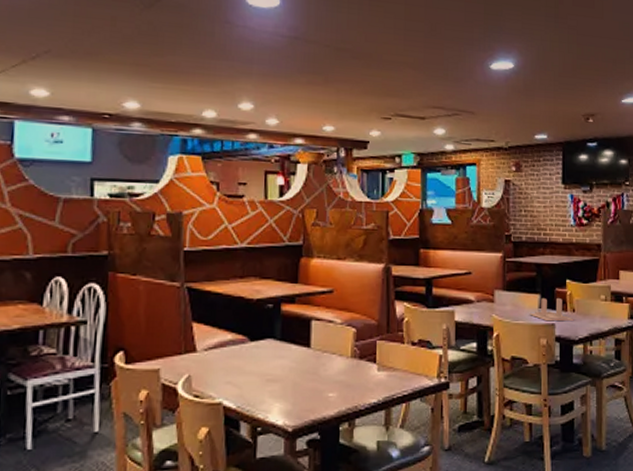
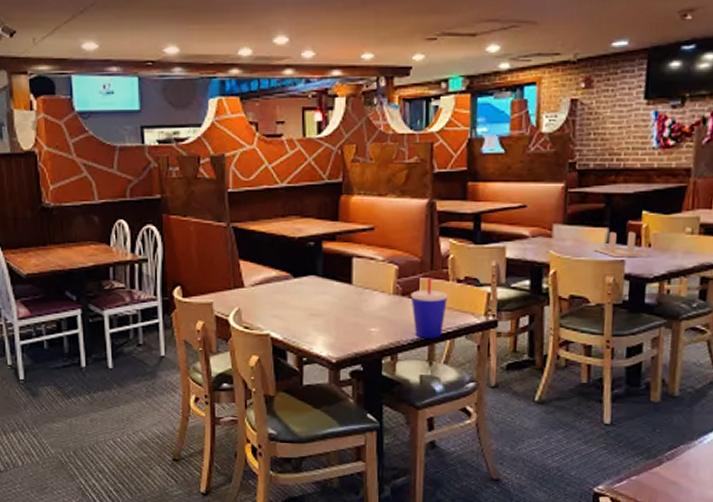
beverage cup: none [368,341,403,402] -> present [411,278,448,338]

